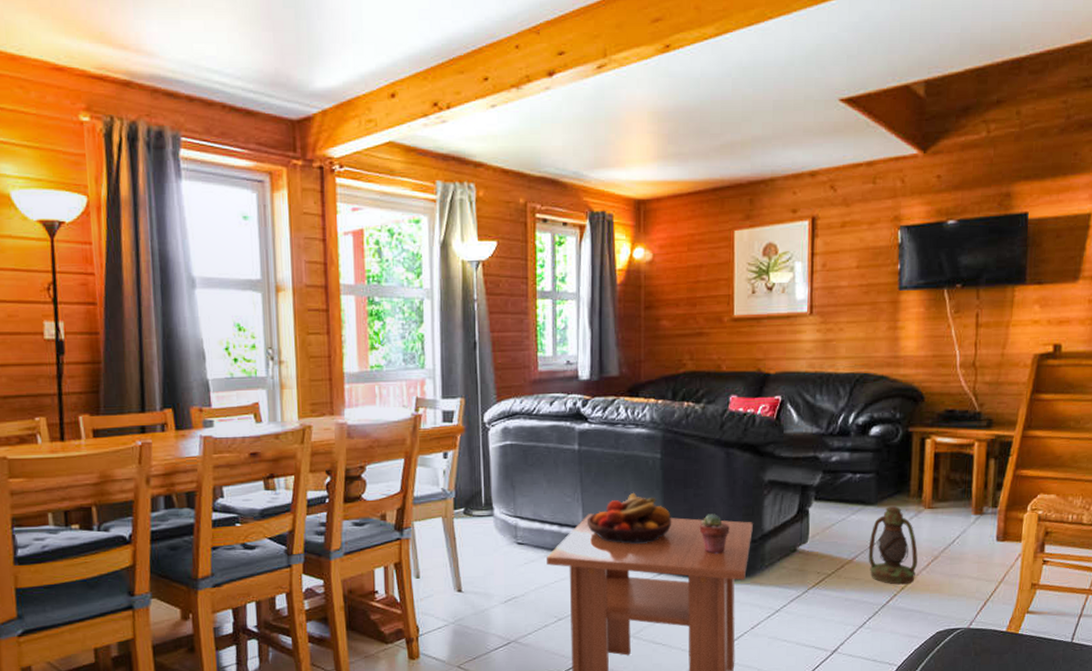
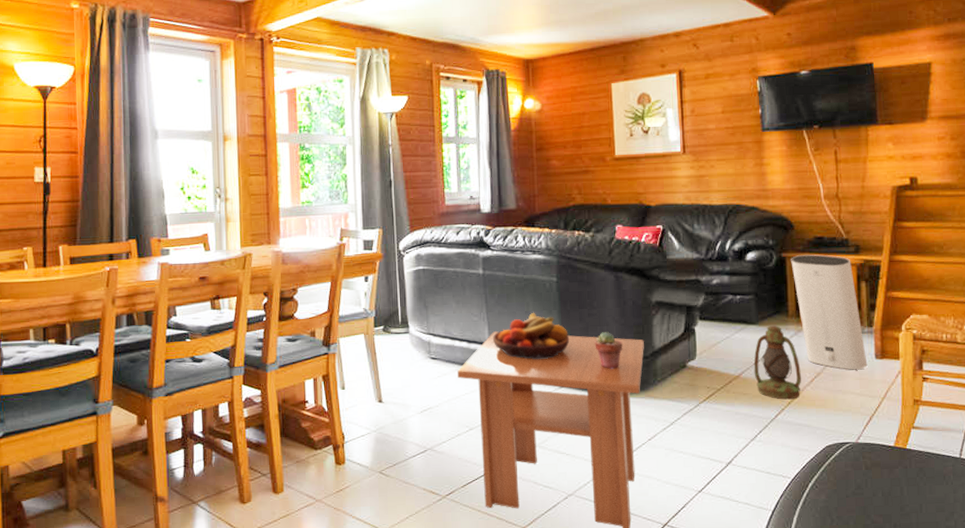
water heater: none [918,429,988,553] -> present [791,254,868,370]

